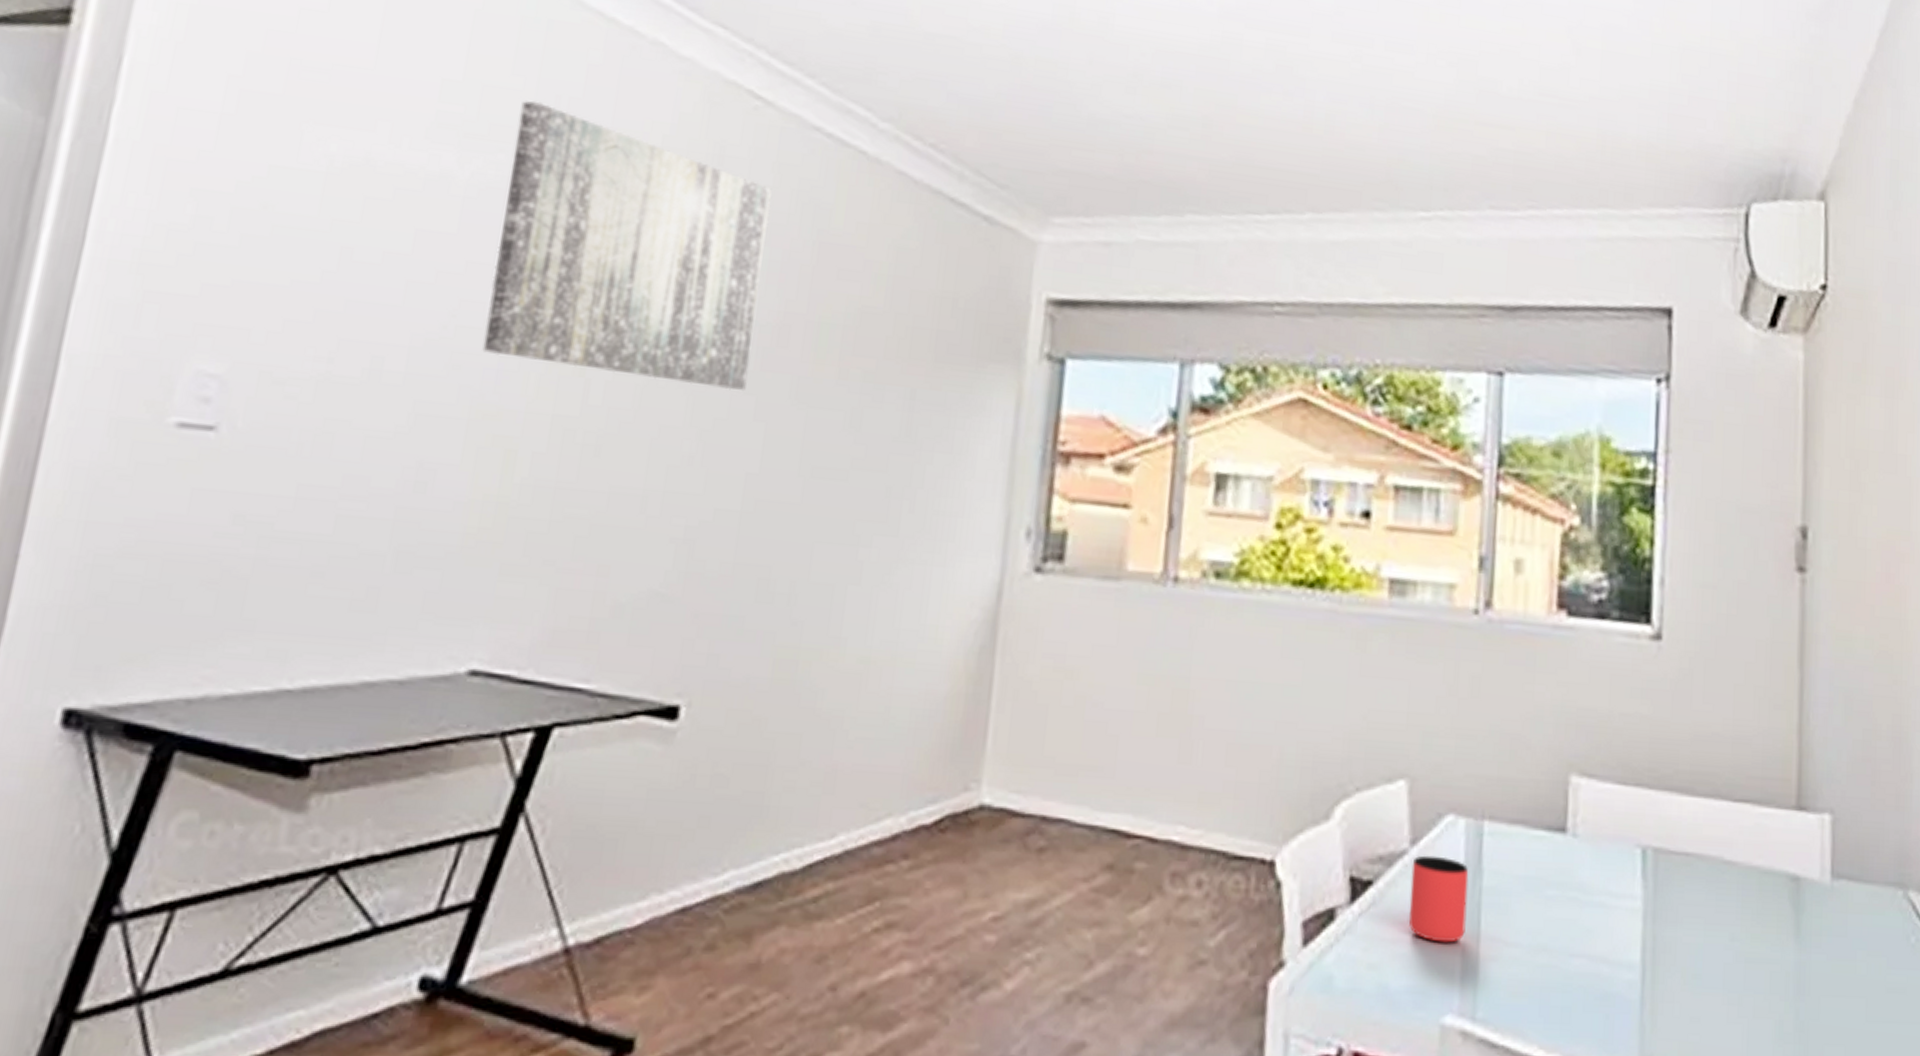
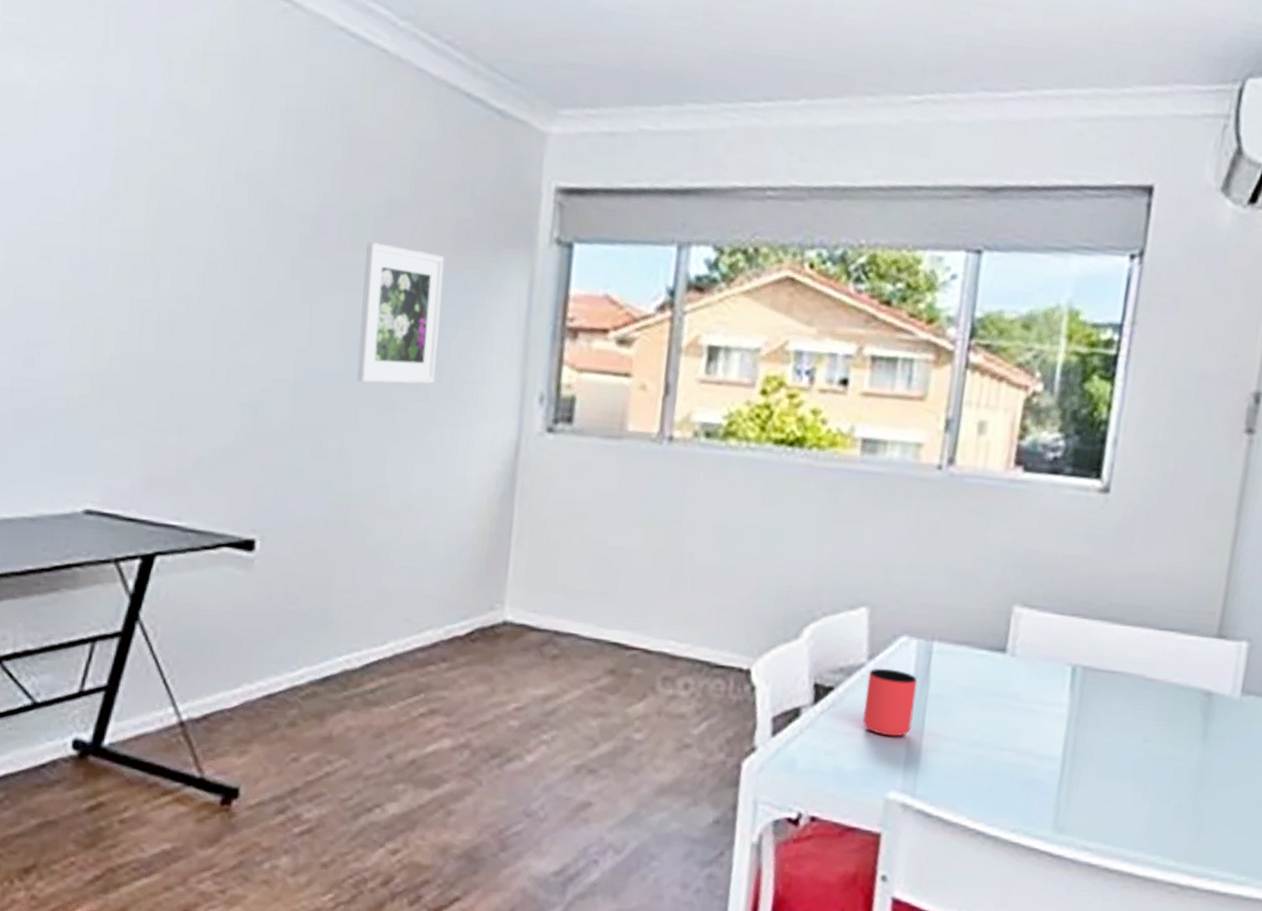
wall art: present [482,100,772,390] -> none [66,9,304,275]
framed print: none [815,354,921,517] -> present [357,242,444,385]

